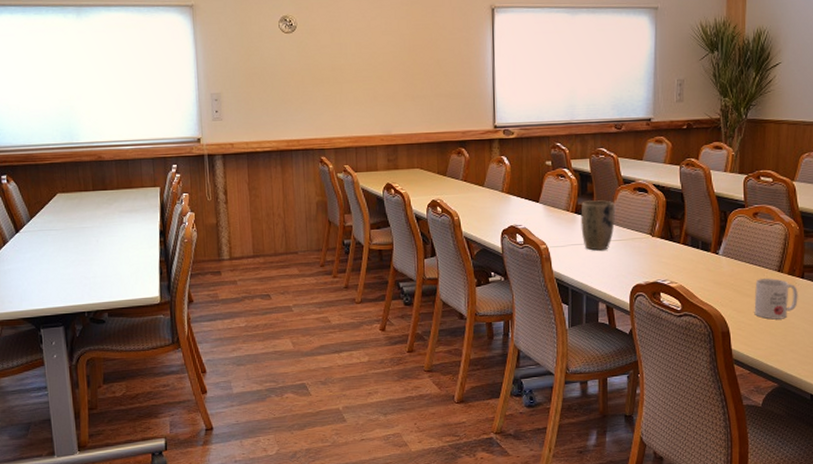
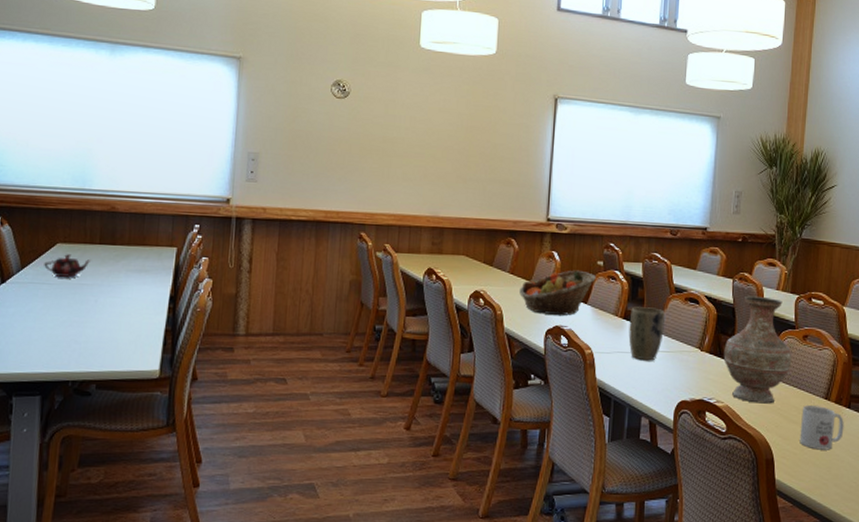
teapot: none [49,202,87,223] -> present [44,254,90,277]
fruit basket: none [474,171,545,217] -> present [519,270,596,316]
vase: none [675,179,743,281] -> present [723,295,792,404]

